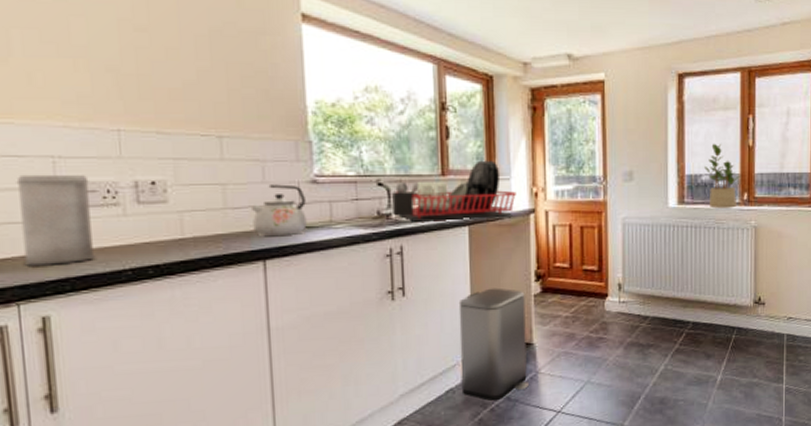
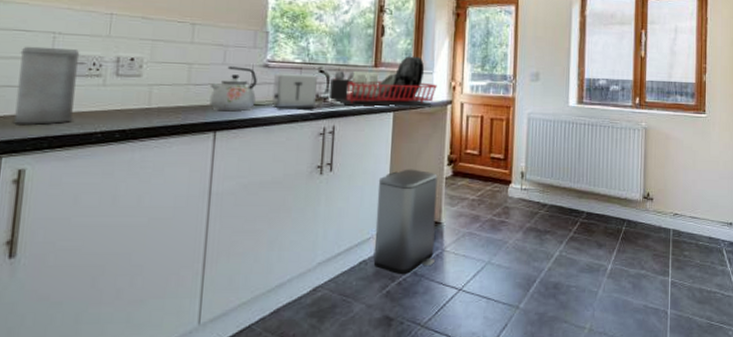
toaster: none [324,188,377,232] -> present [271,72,317,110]
potted plant: present [704,143,740,209] -> none [602,52,633,110]

